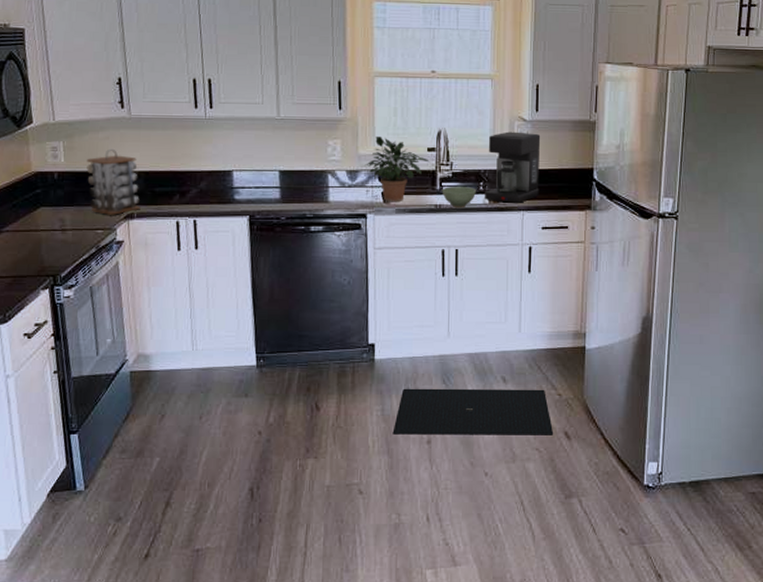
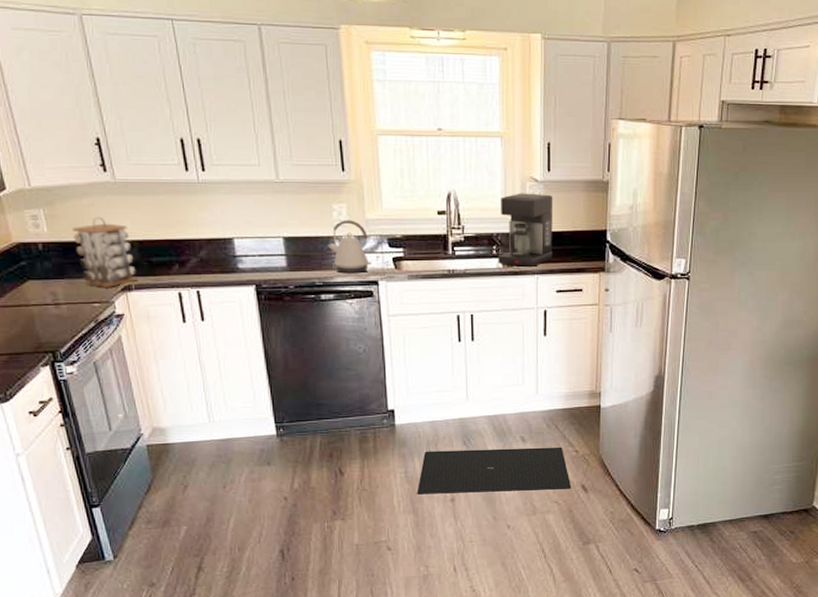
kettle: none [321,155,361,208] -> present [328,220,371,275]
potted plant: present [364,137,430,202] -> none [373,200,440,268]
bowl: present [442,186,477,208] -> none [454,250,490,273]

